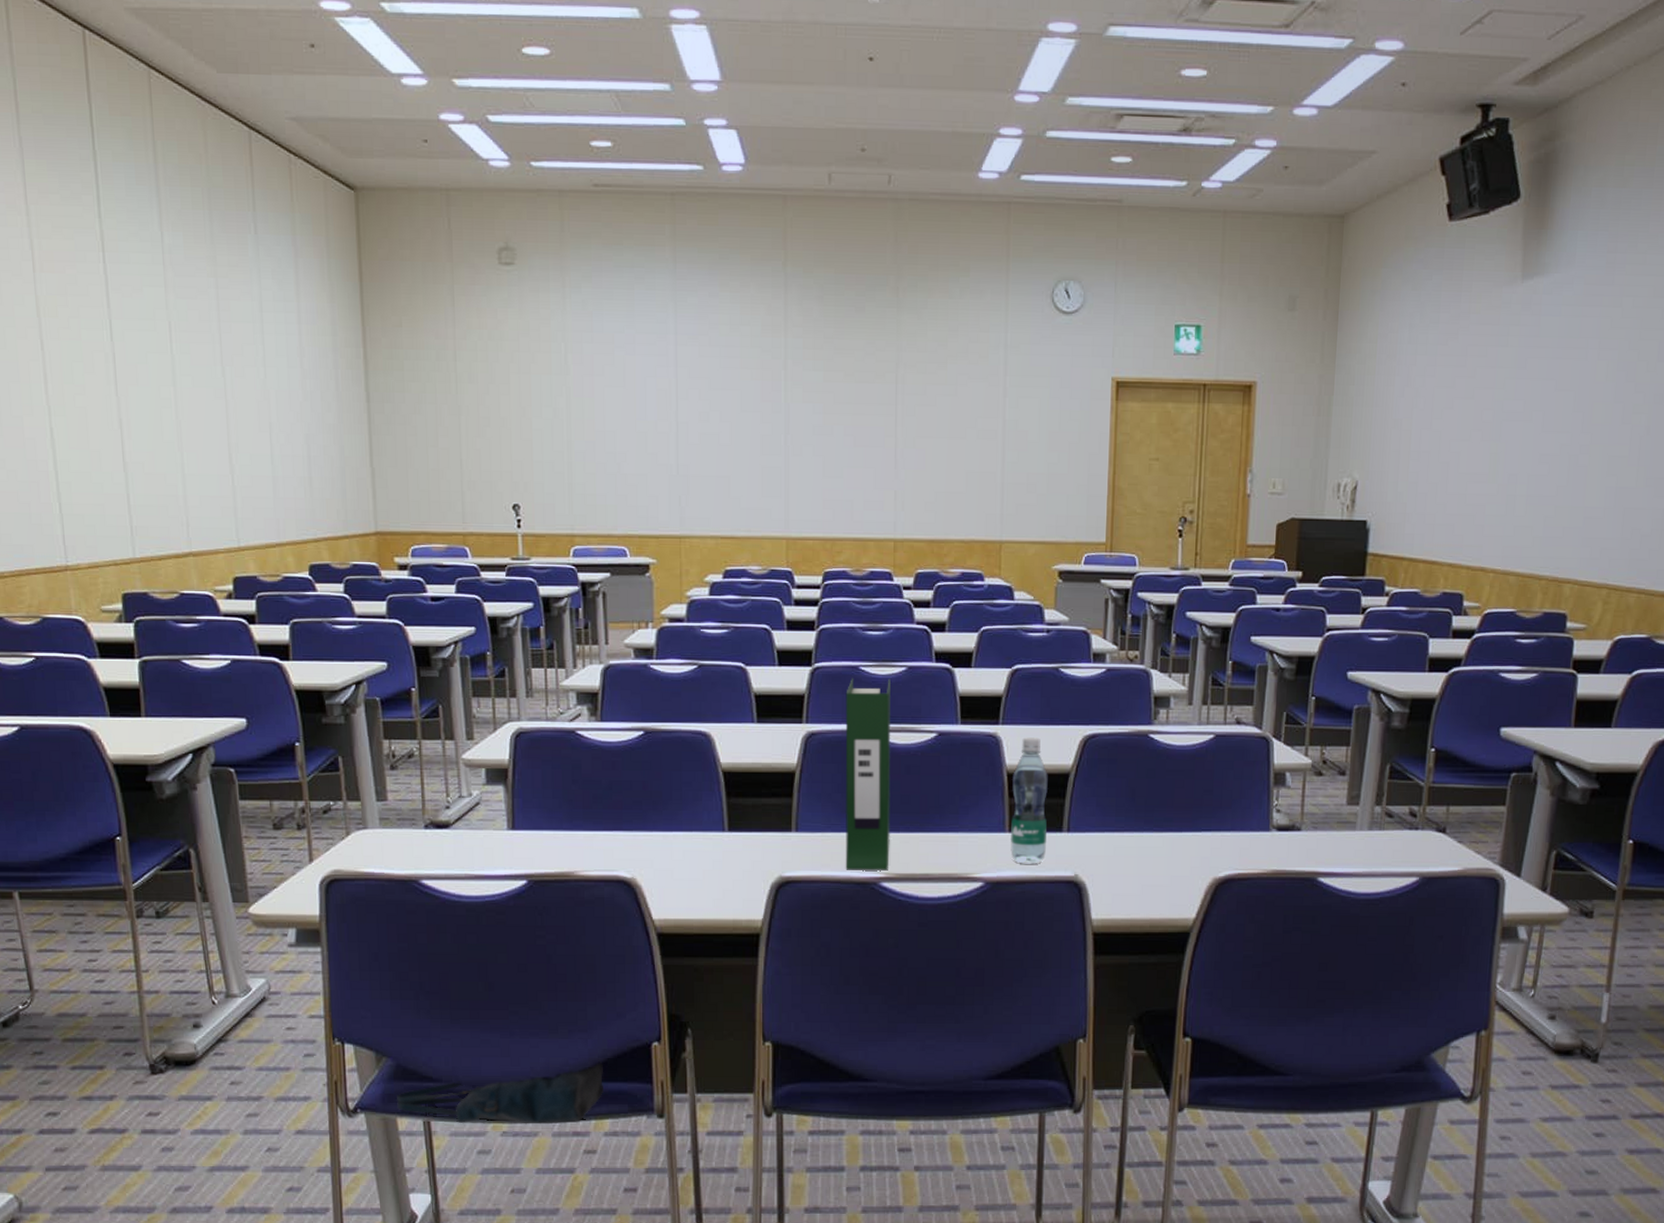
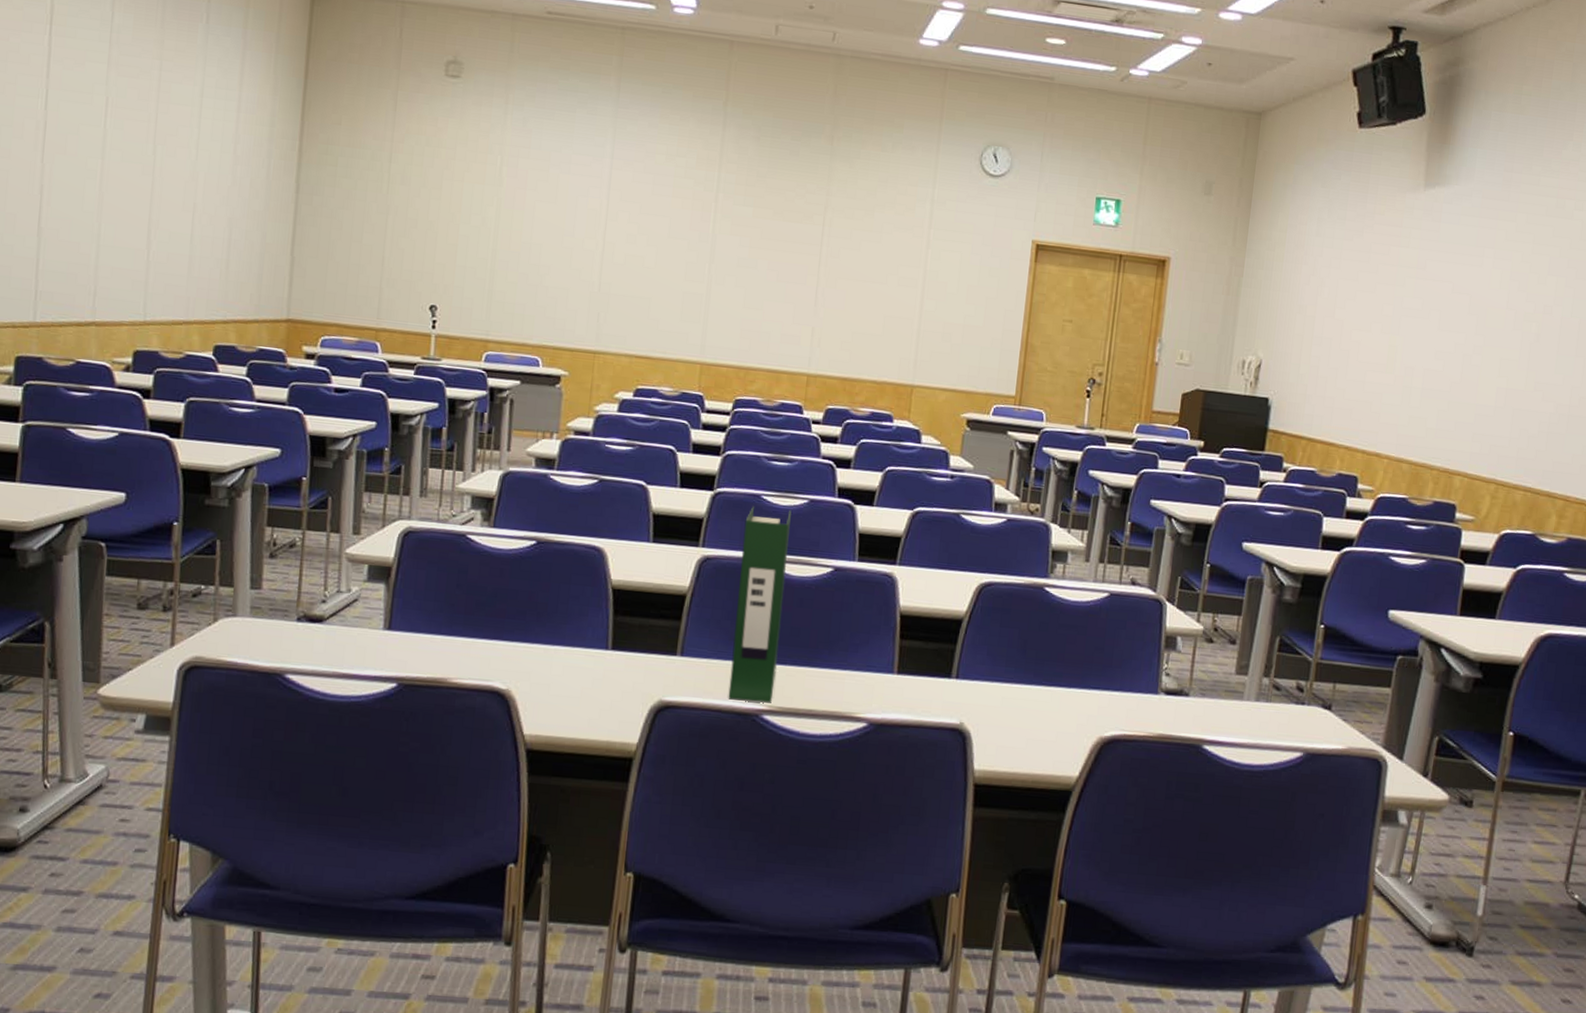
tote bag: present [396,1060,603,1125] -> none [227,879,453,945]
bottle: present [1011,737,1049,864] -> none [897,580,941,709]

